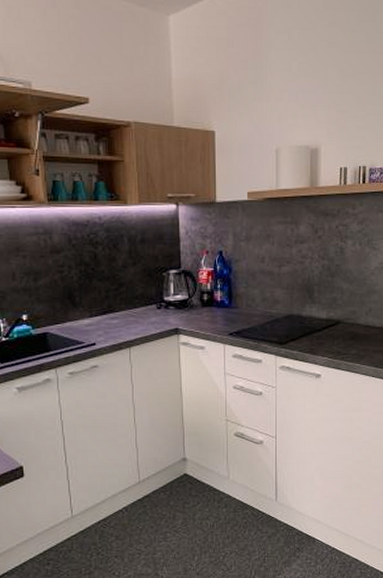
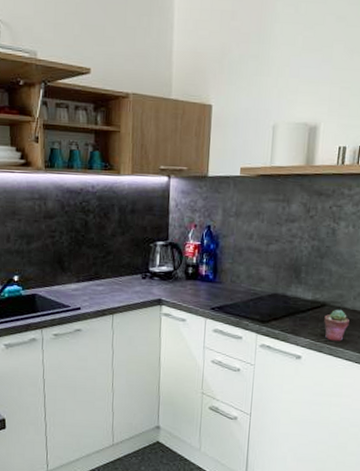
potted succulent: none [340,325,363,357] -> present [324,309,349,341]

